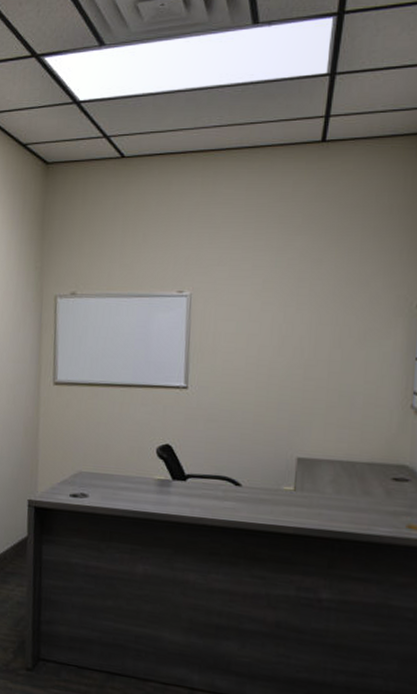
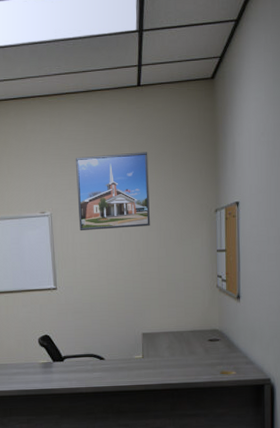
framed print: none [225,223,328,319] -> present [76,152,150,231]

